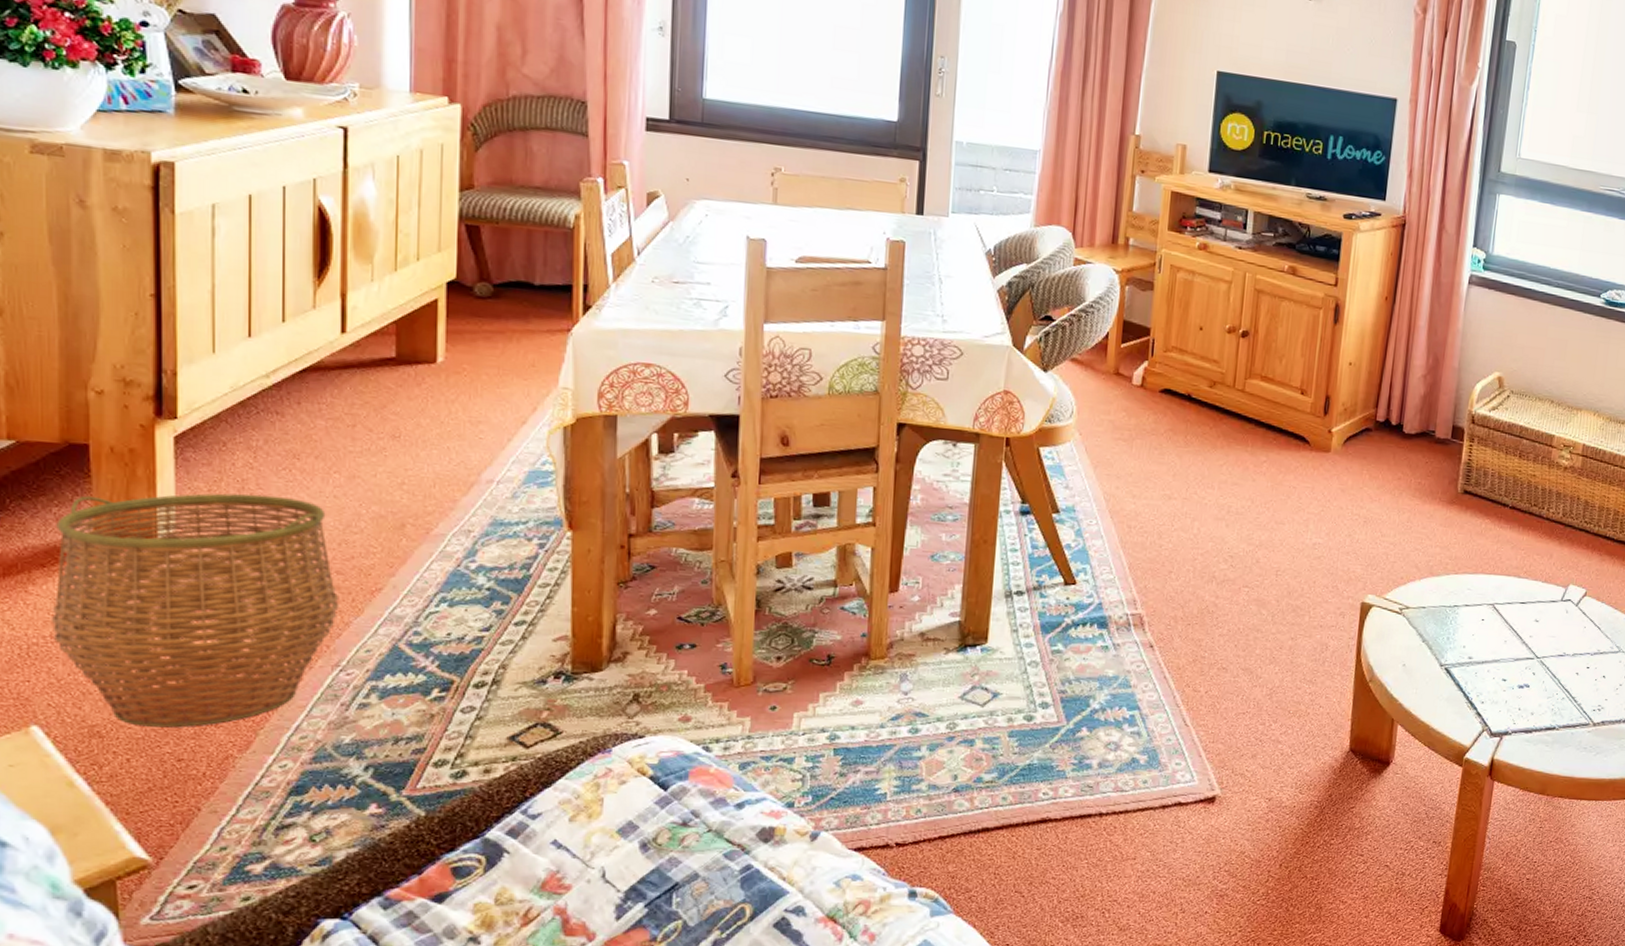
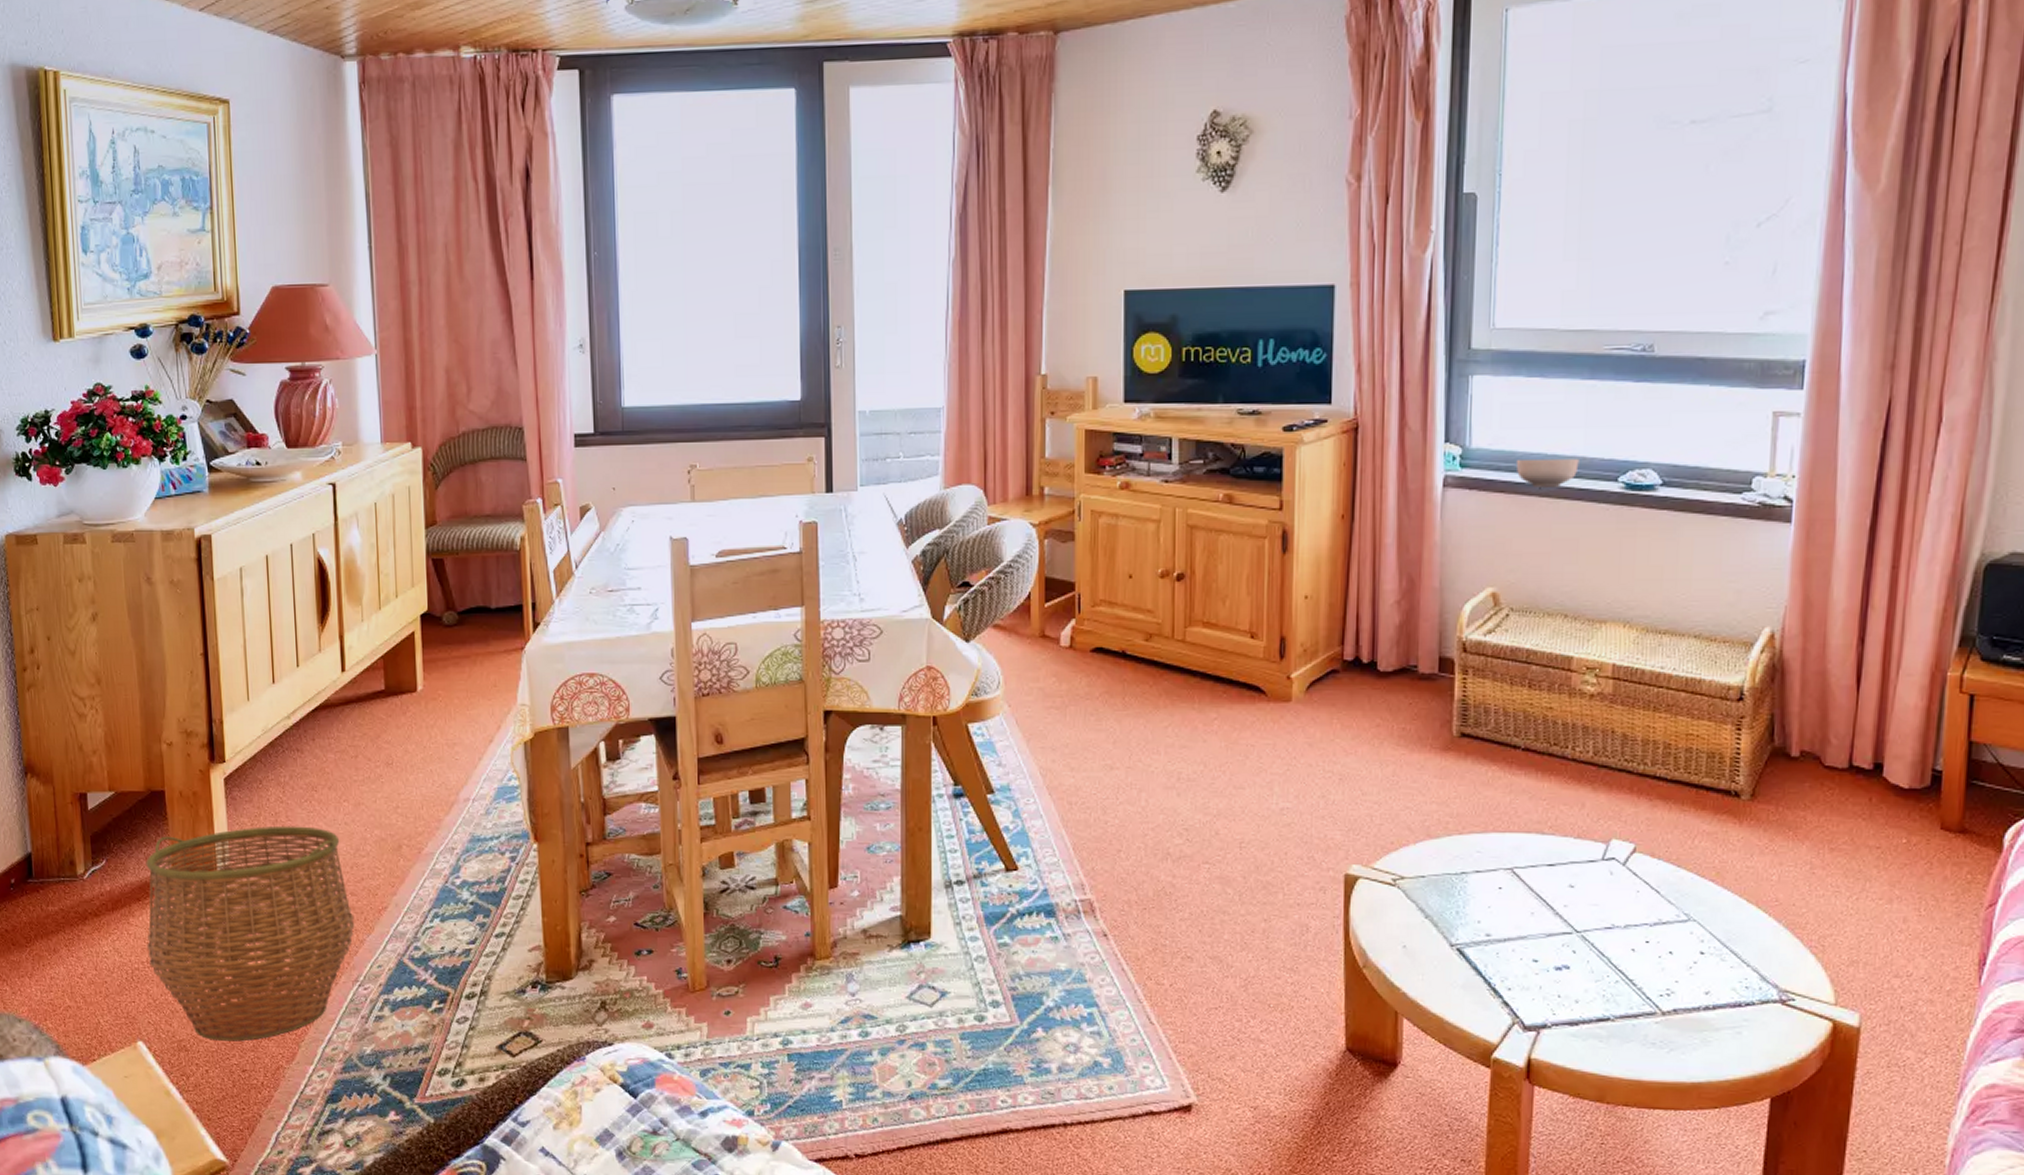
bowl: none [1526,270,1574,296] -> present [1515,458,1579,487]

